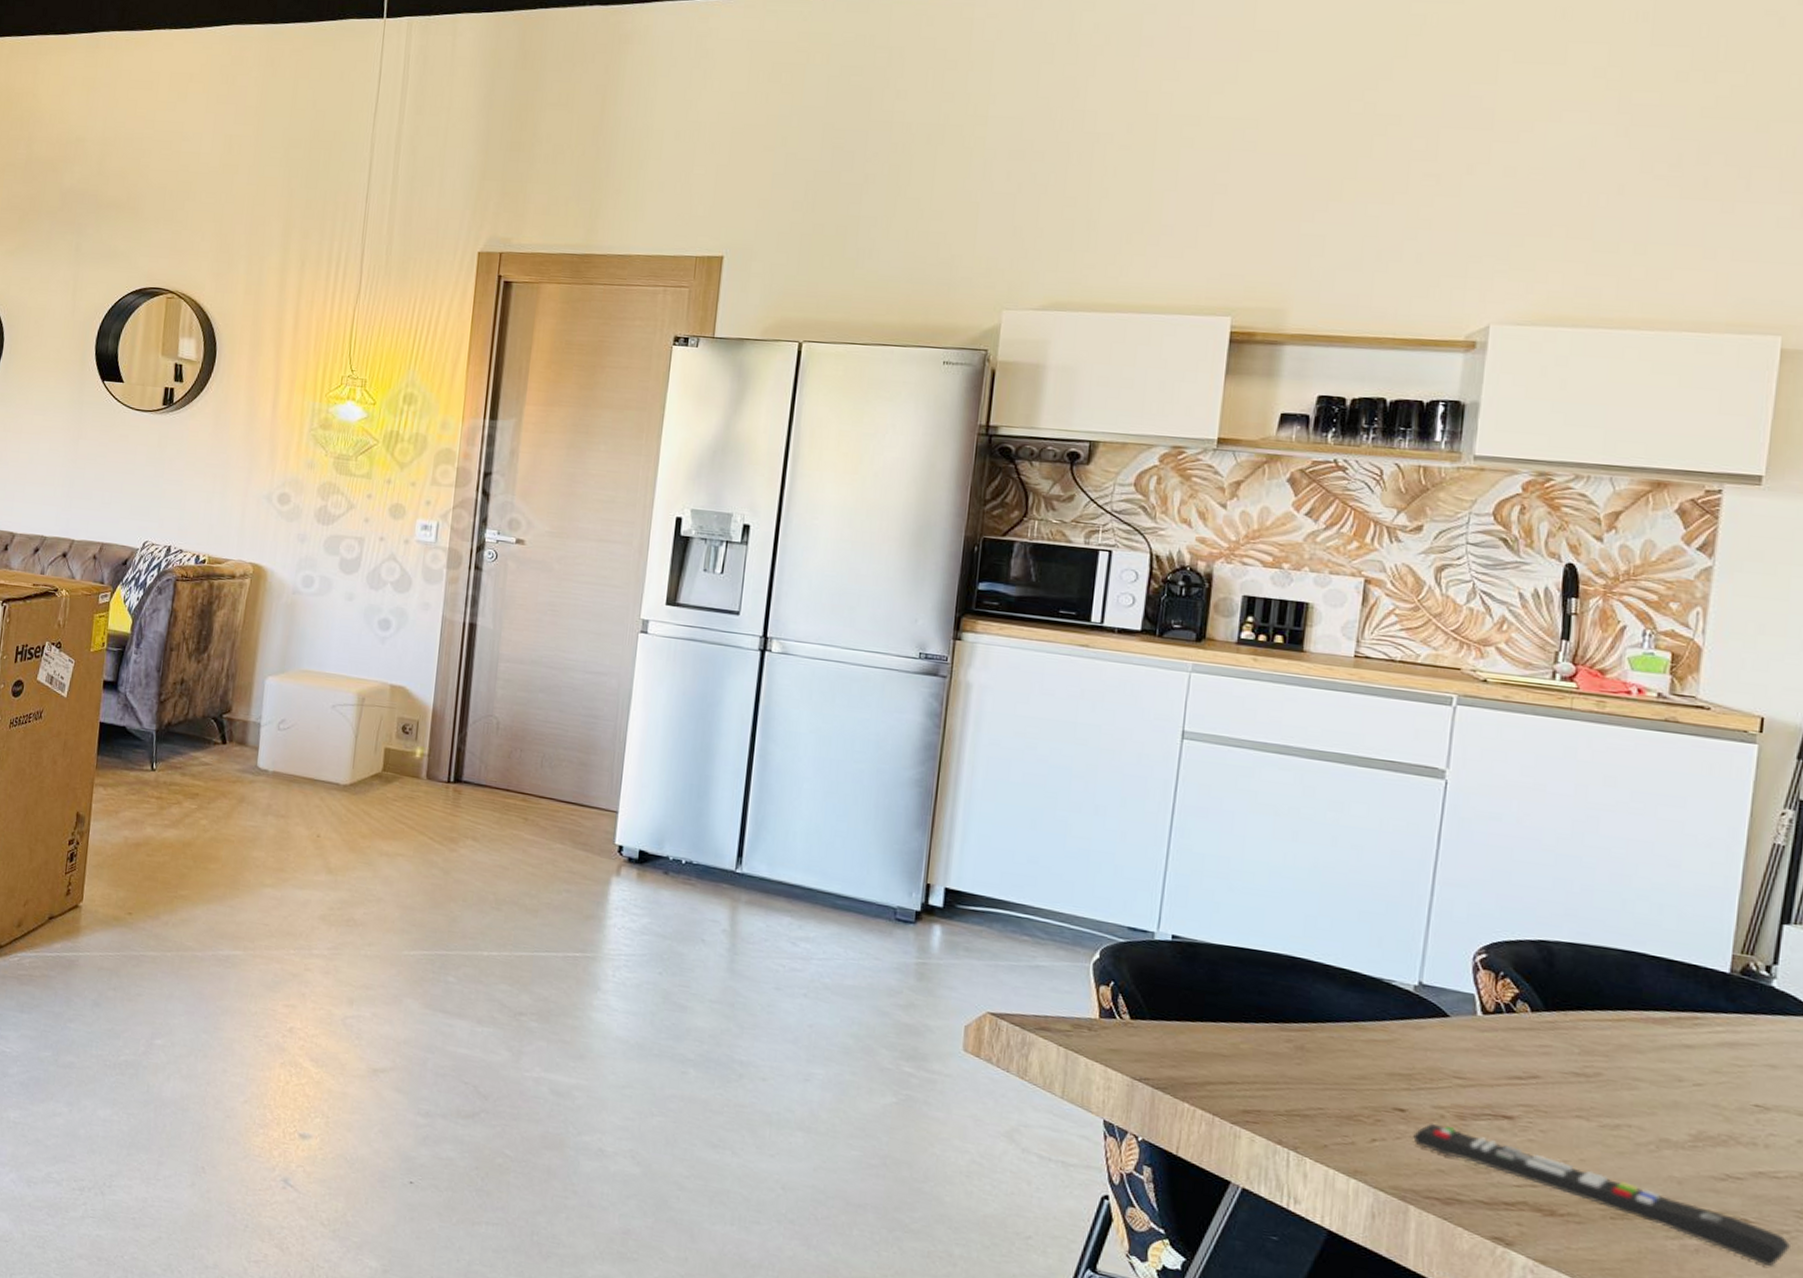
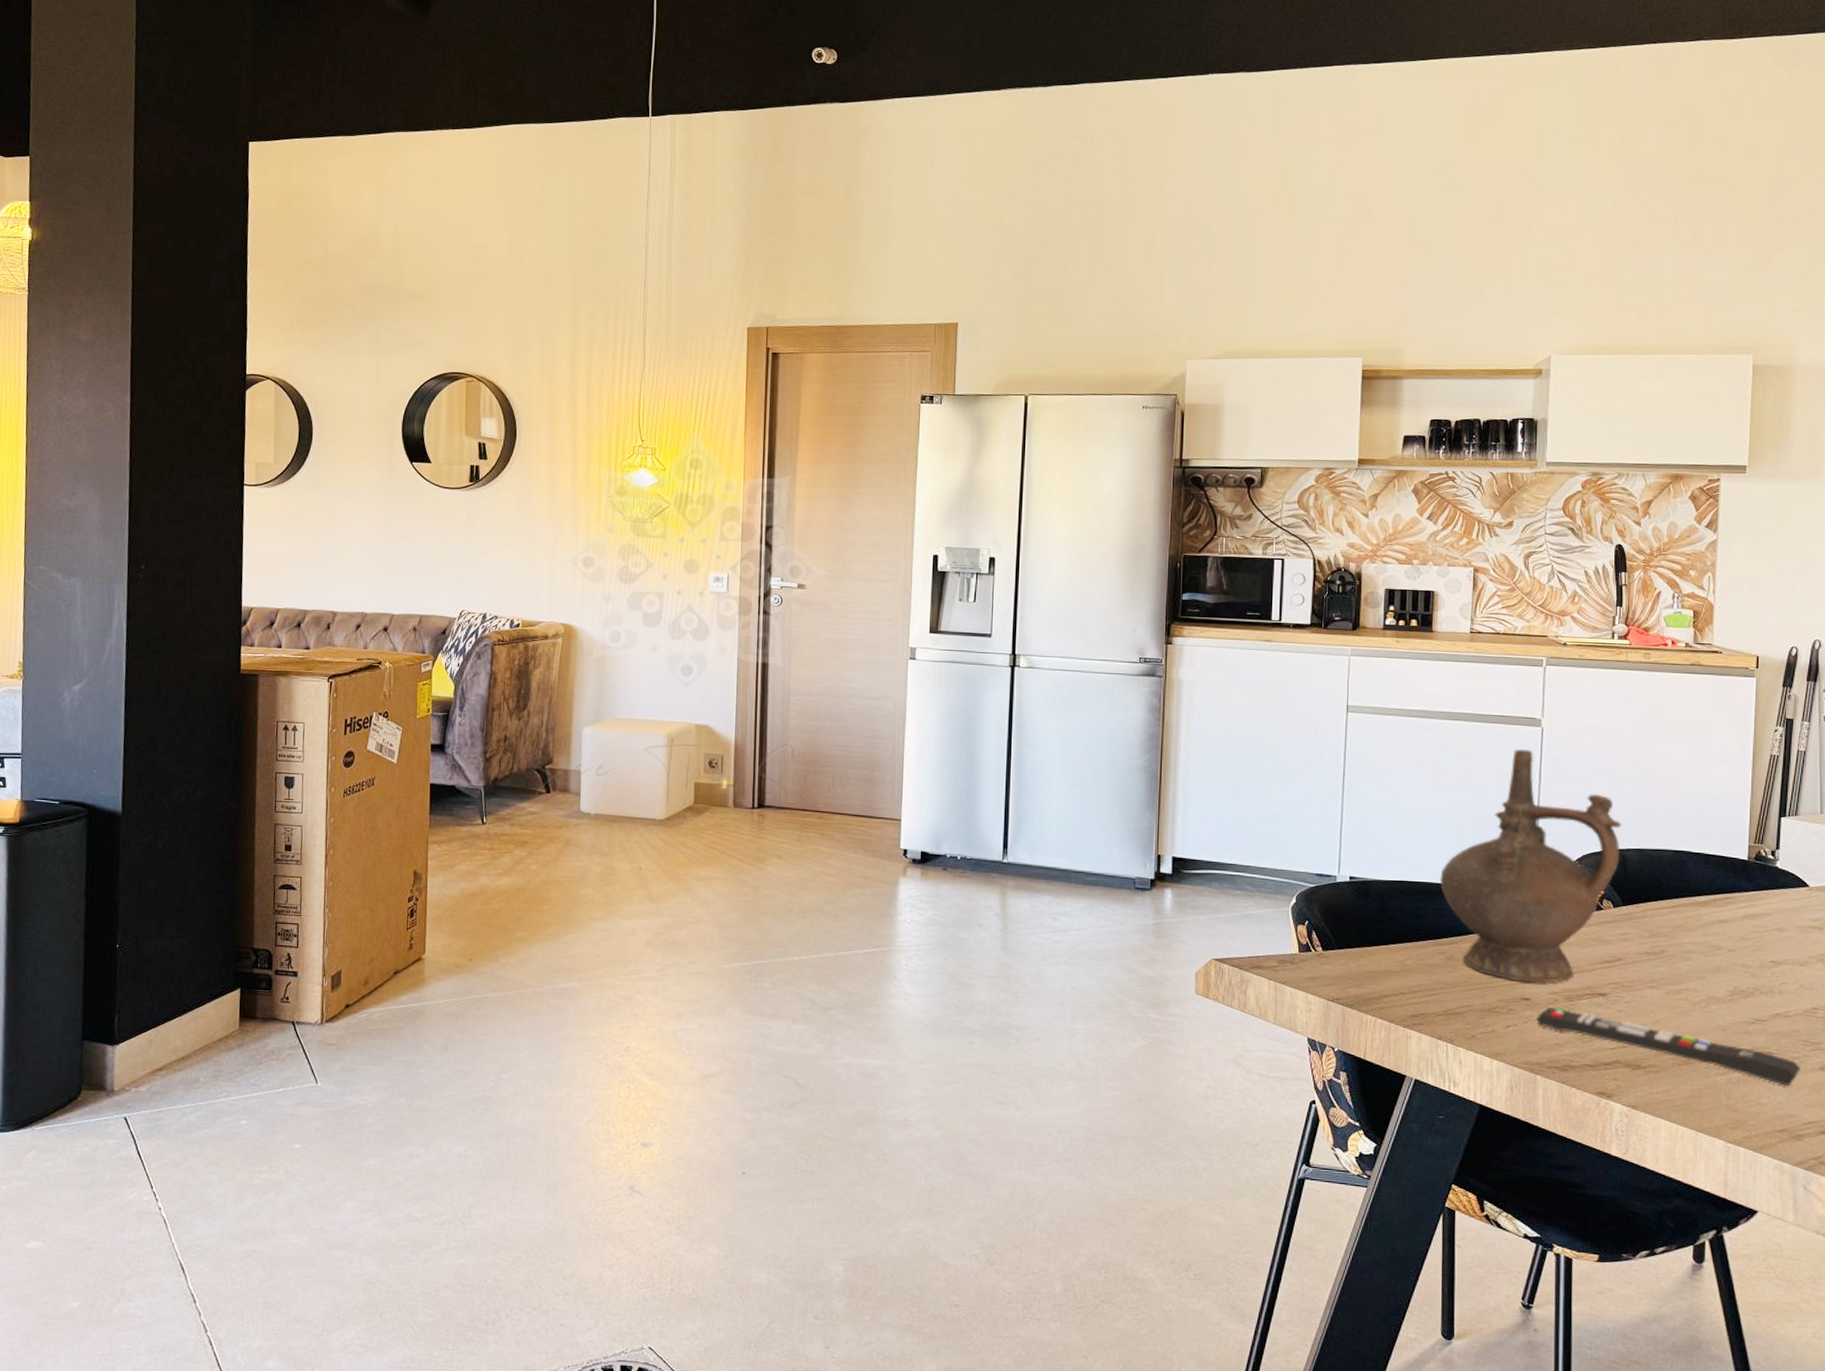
ceremonial vessel: none [1291,804,1550,1095] -> present [1439,749,1622,984]

